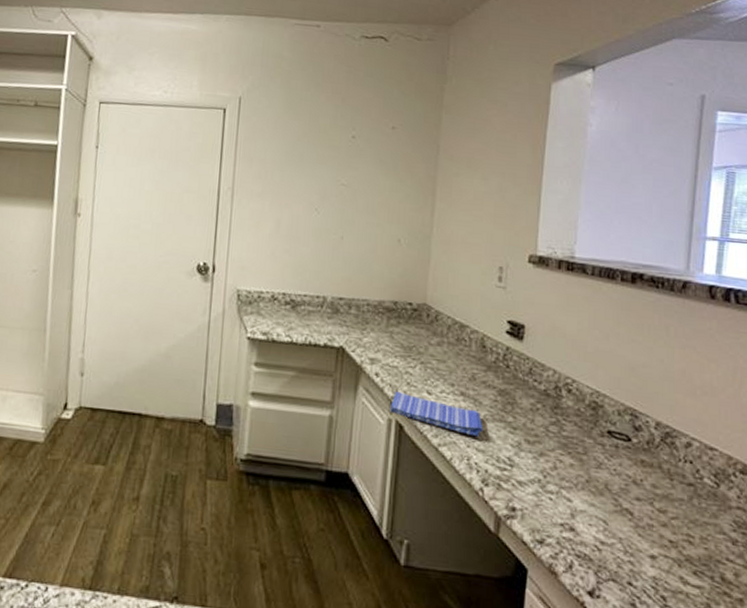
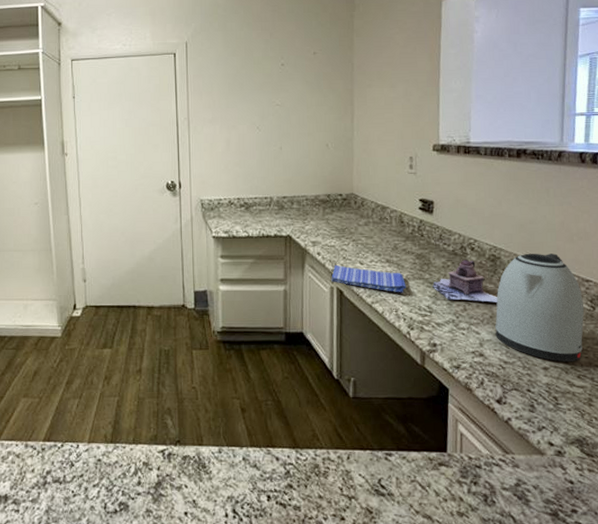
teapot: none [516,403,598,463] -> present [433,260,498,302]
kettle: none [592,404,705,553] -> present [495,253,584,363]

